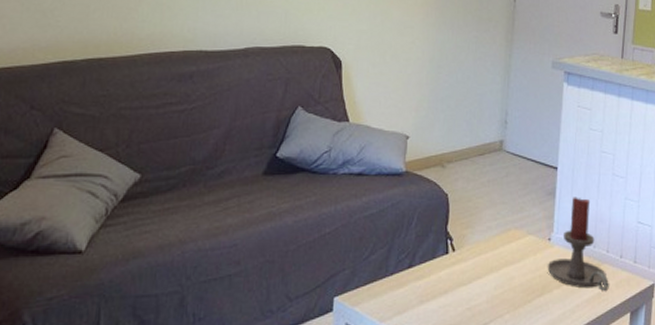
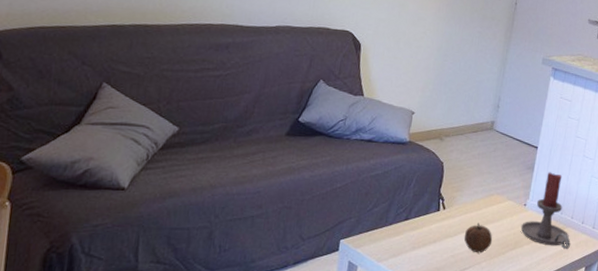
fruit: none [480,265,515,303] -> present [464,222,493,253]

